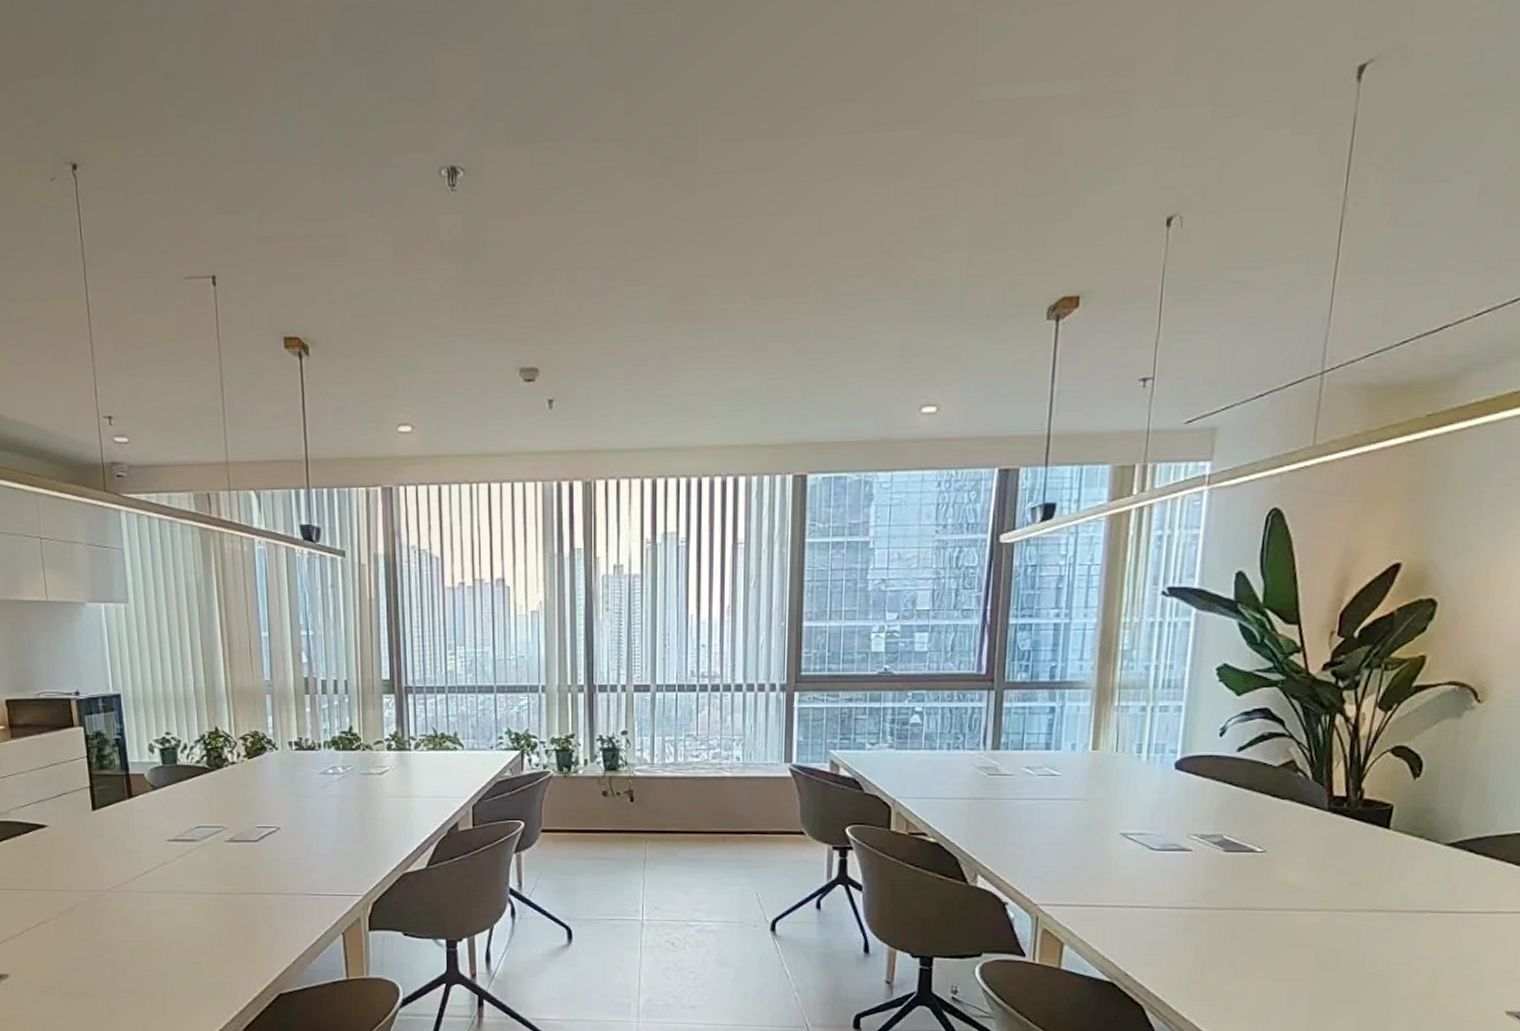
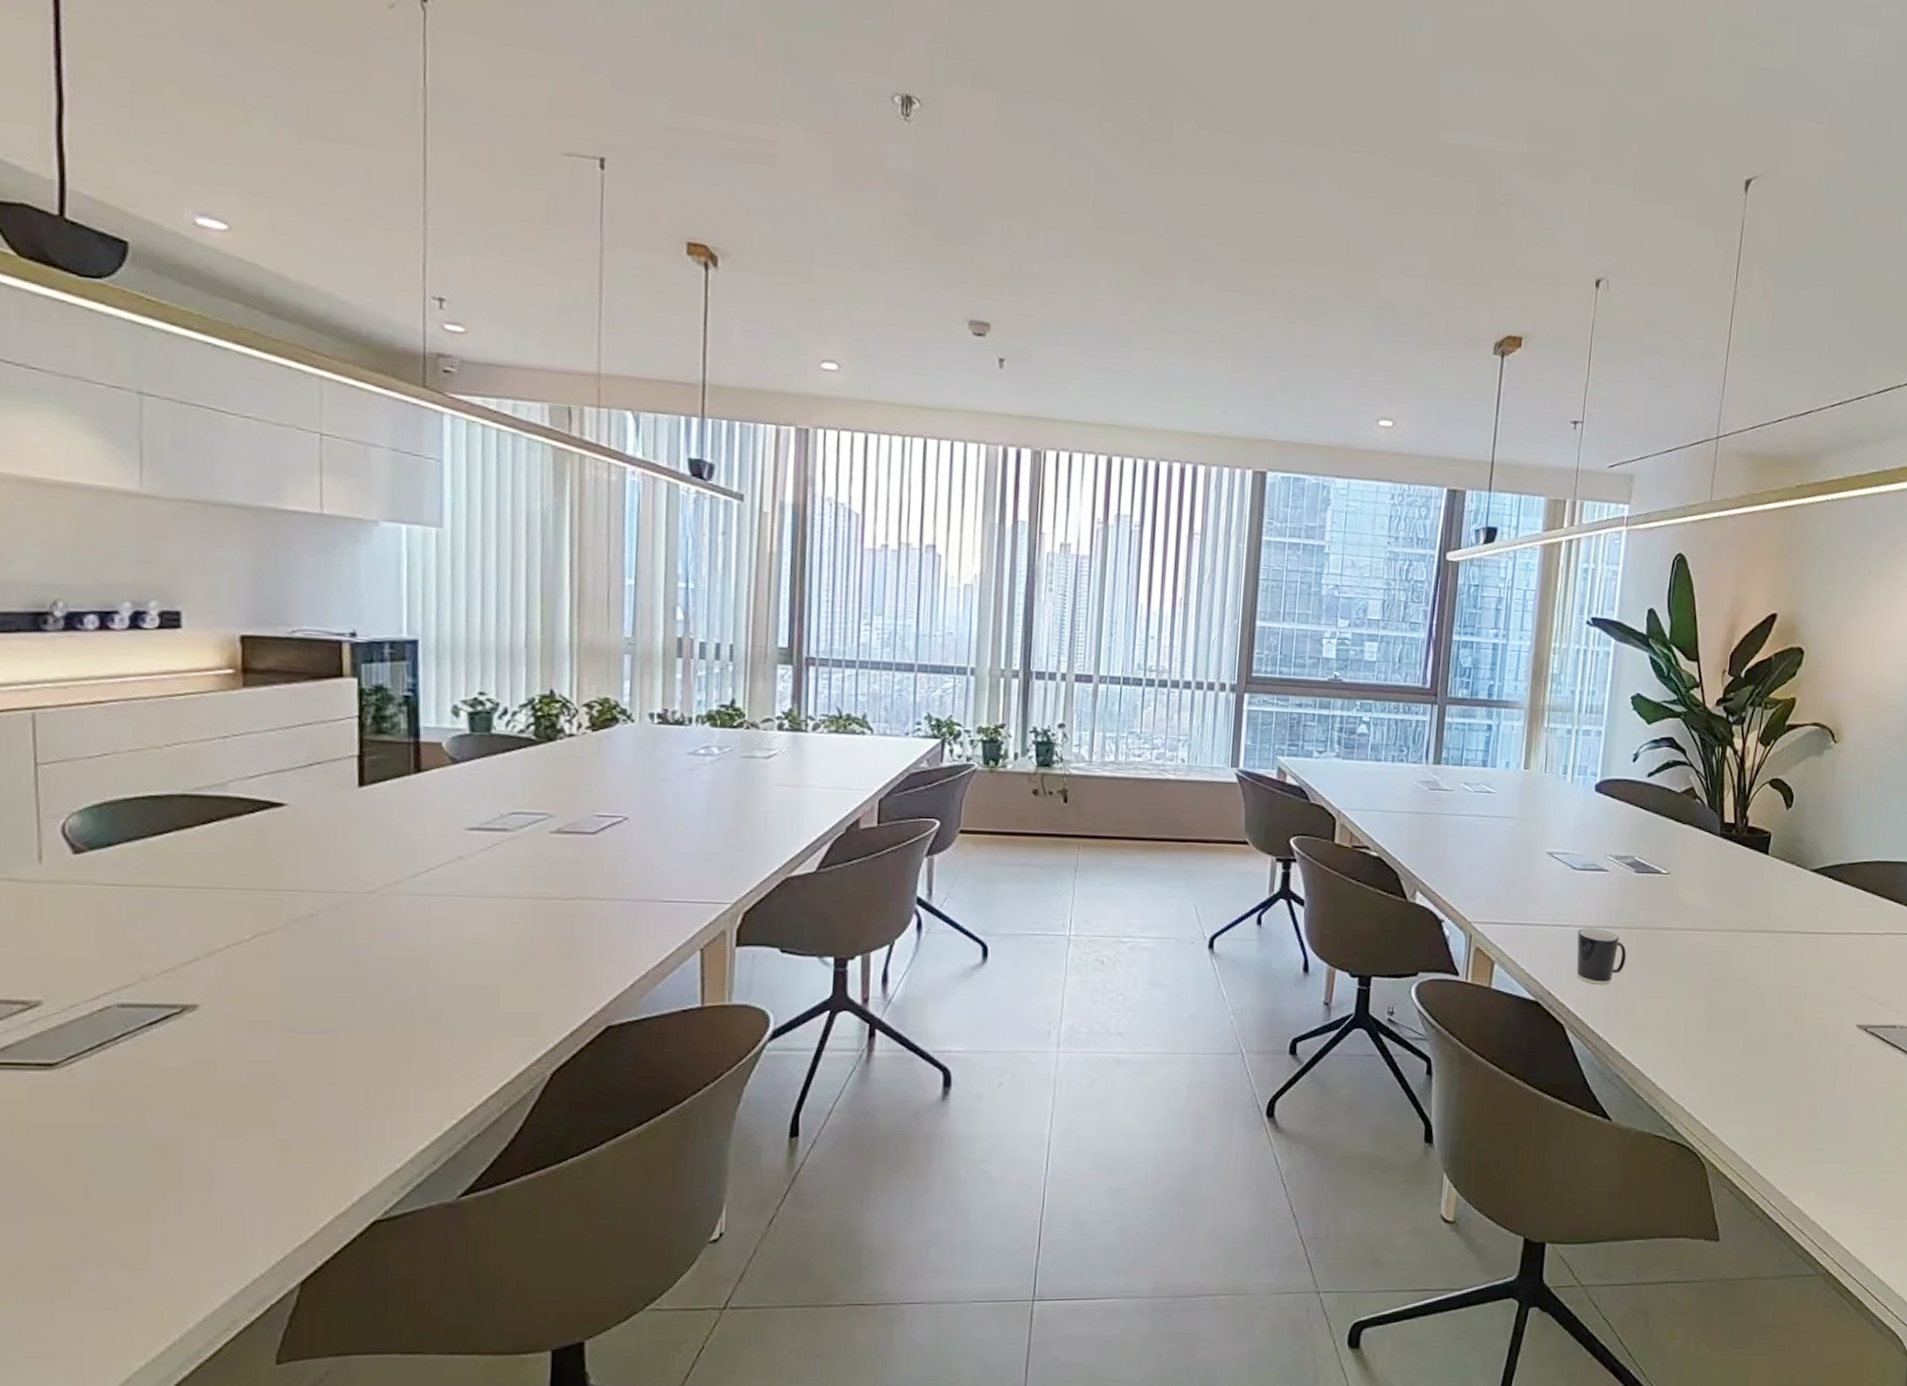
mug: none [1156,909,1214,966] -> present [1576,928,1626,985]

